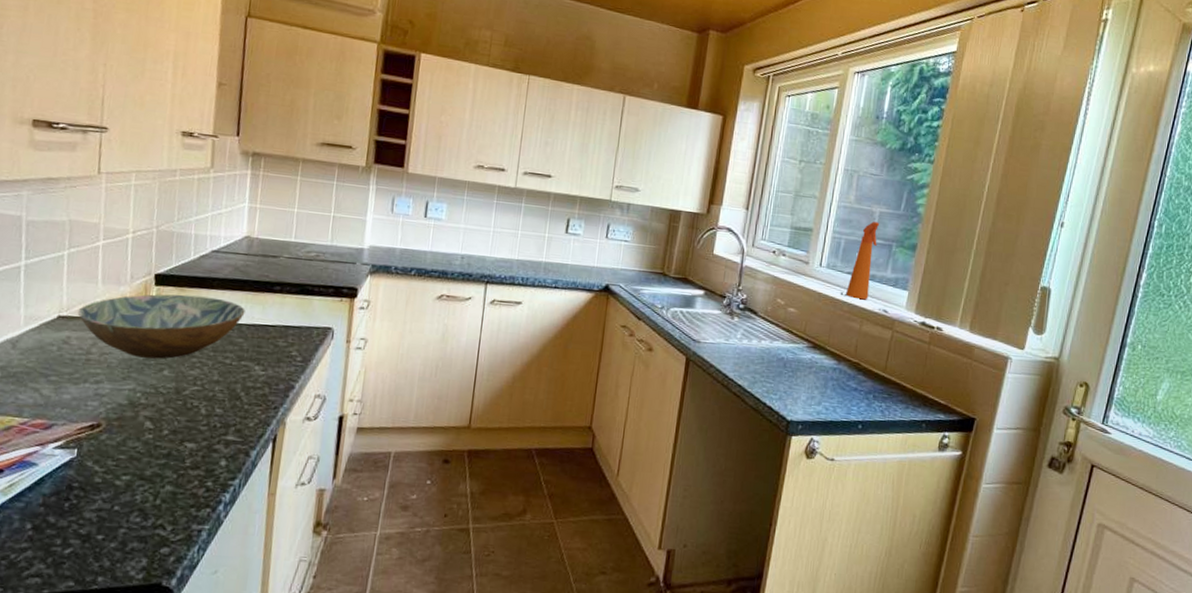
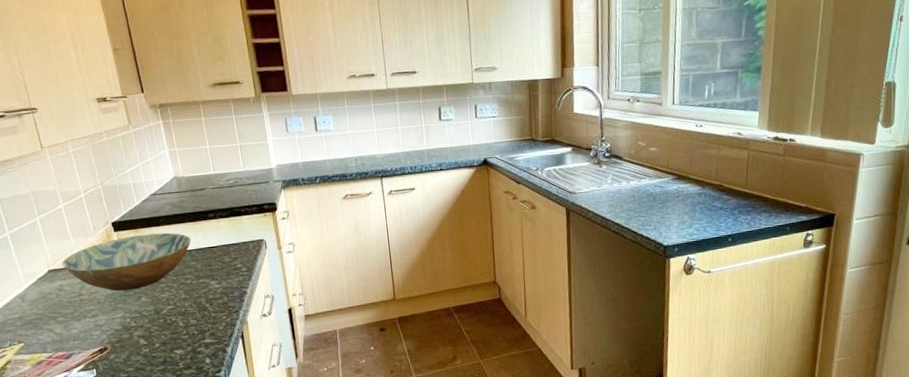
spray bottle: present [845,221,879,300] -> none [700,53,723,128]

